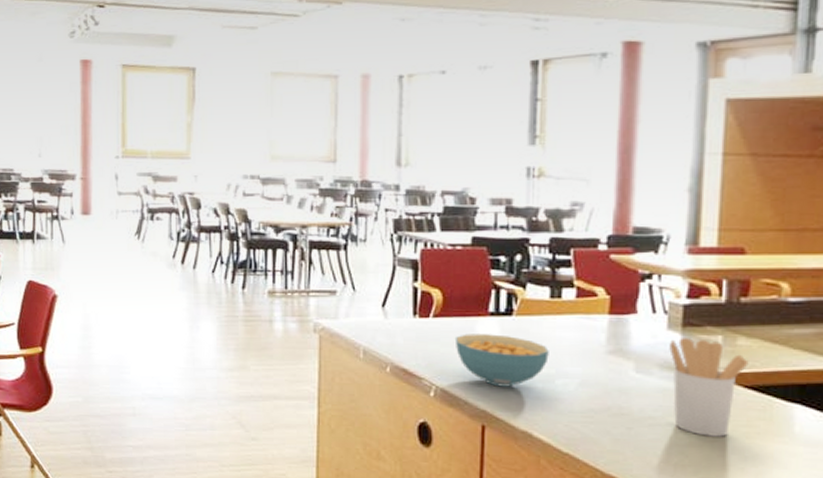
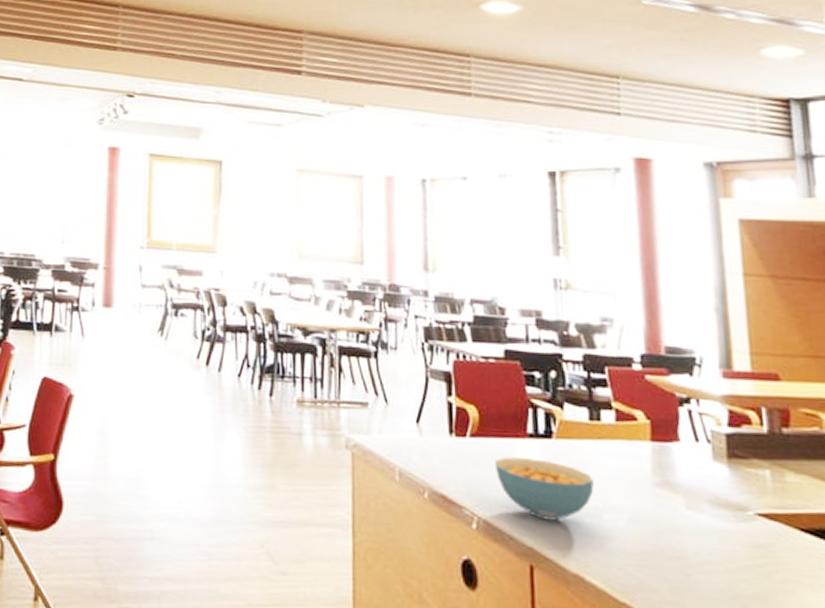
utensil holder: present [669,338,749,437] -> none [717,471,801,589]

